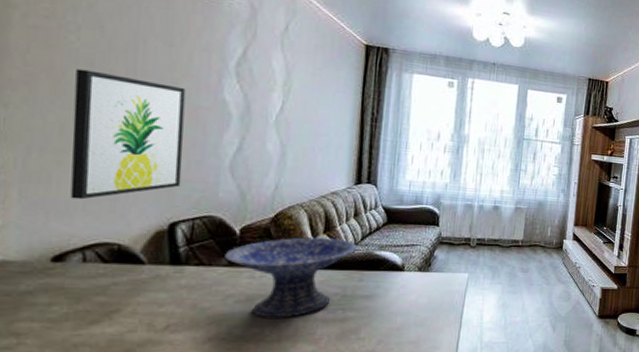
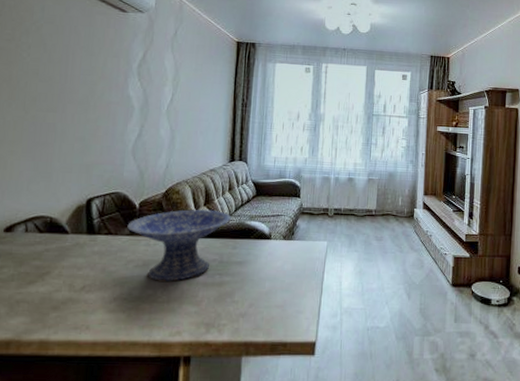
wall art: present [70,68,186,200] -> none [19,78,101,181]

